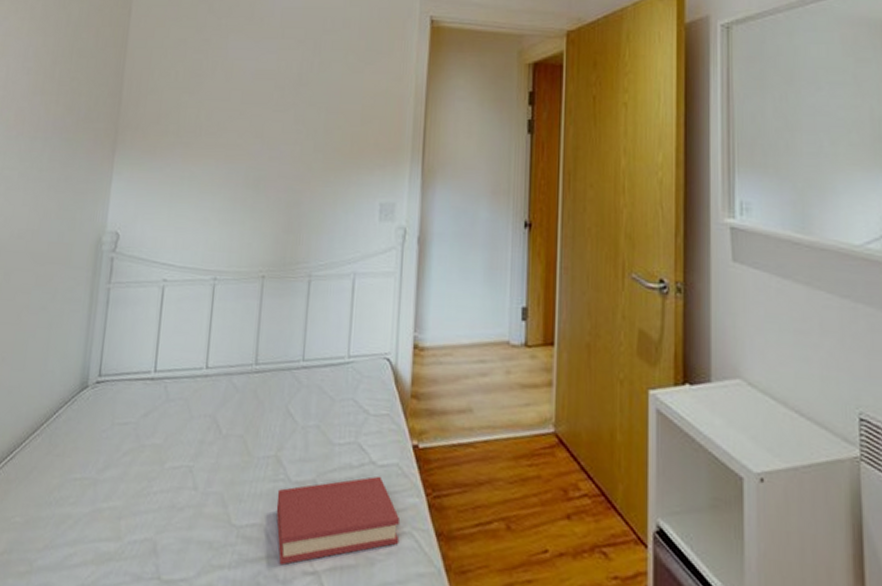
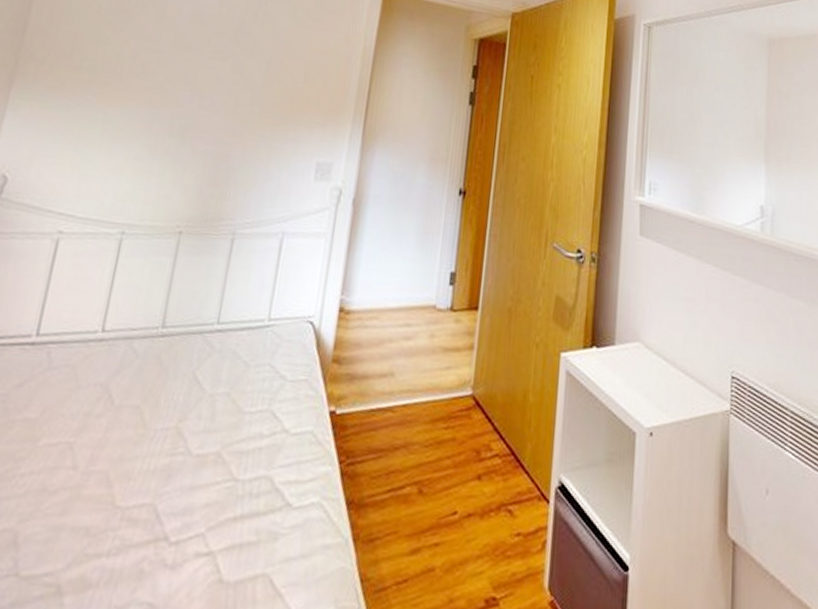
hardback book: present [276,476,401,566] -> none [169,444,310,548]

